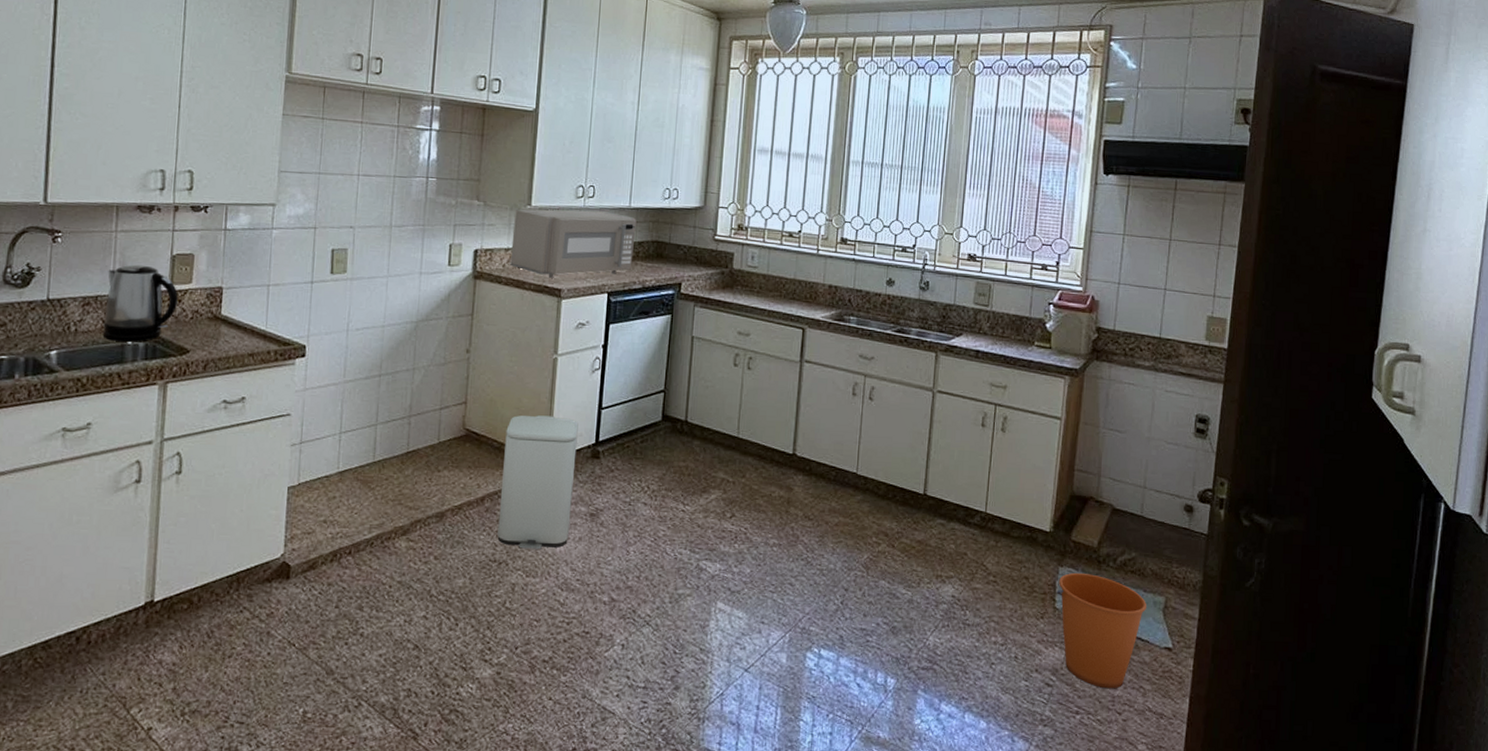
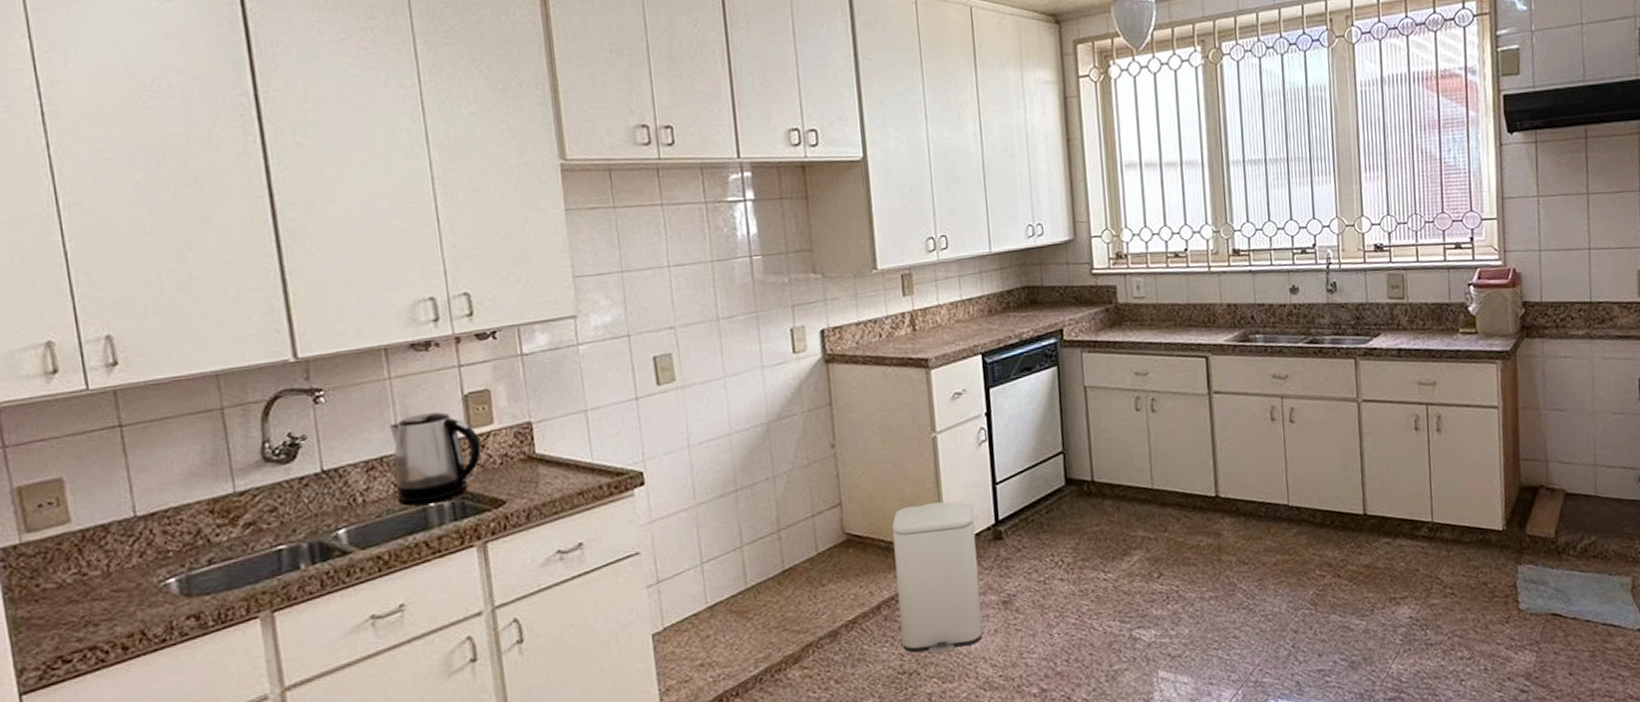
microwave: present [510,209,637,278] -> none [860,262,1004,348]
bucket: present [1056,572,1146,689] -> none [1518,566,1614,684]

